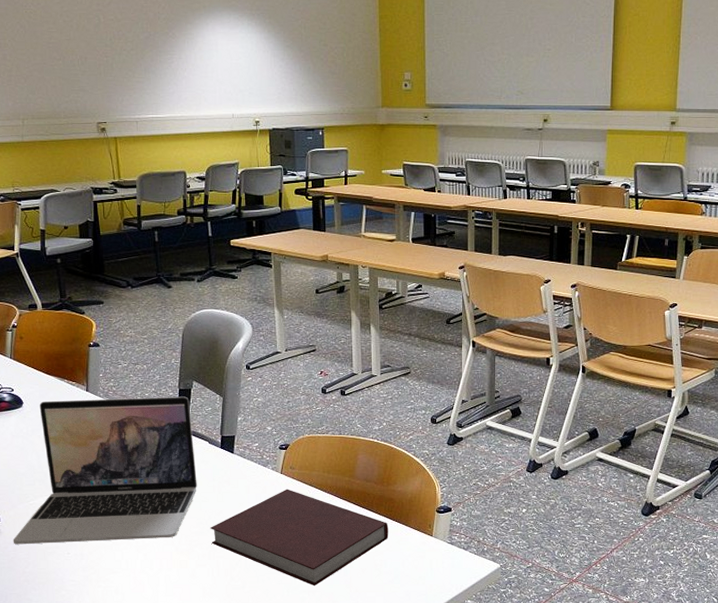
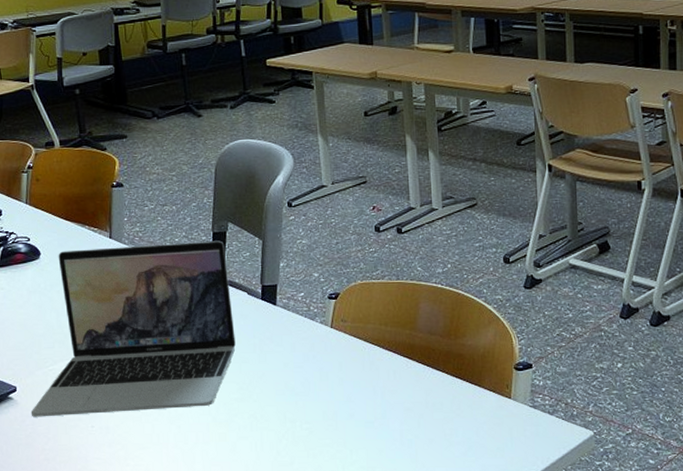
notebook: present [210,489,389,585] -> none [251,345,459,460]

